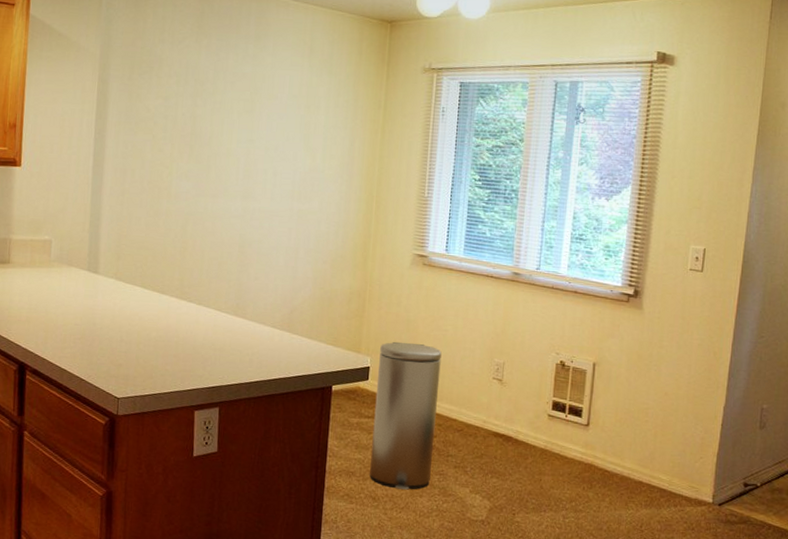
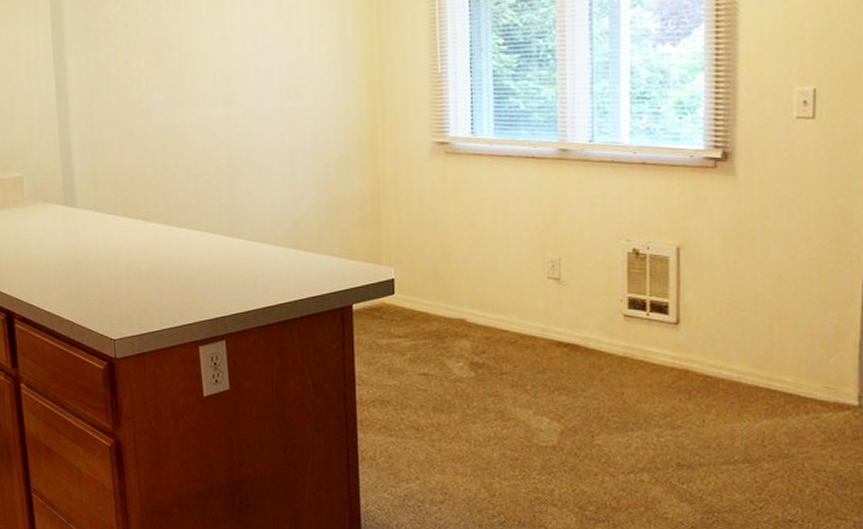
pedal bin: present [370,341,442,491] -> none [404,246,484,418]

